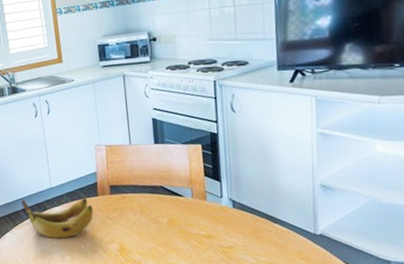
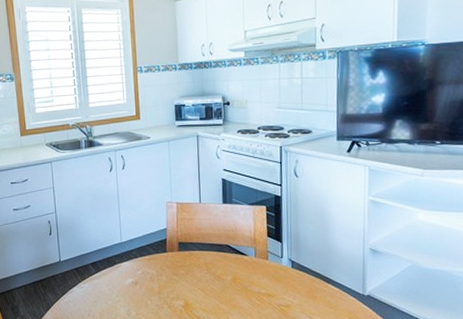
banana: present [21,198,93,238] -> none [91,252,161,293]

